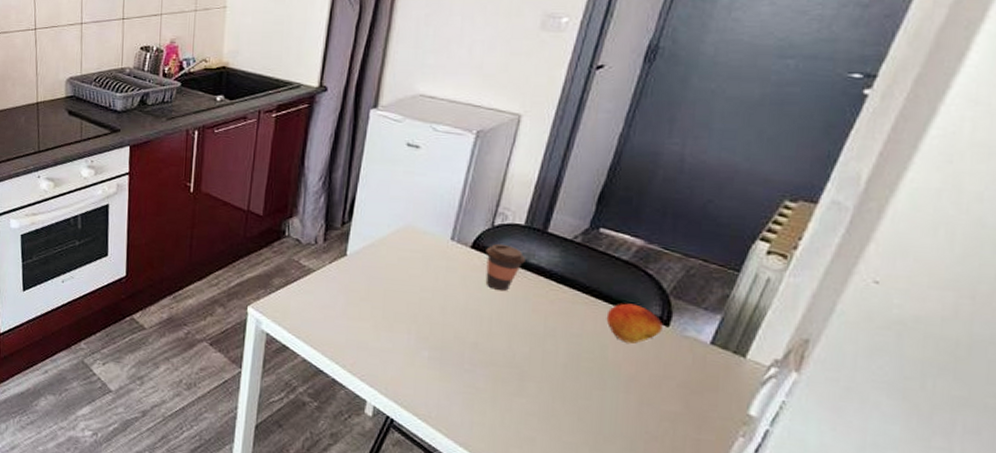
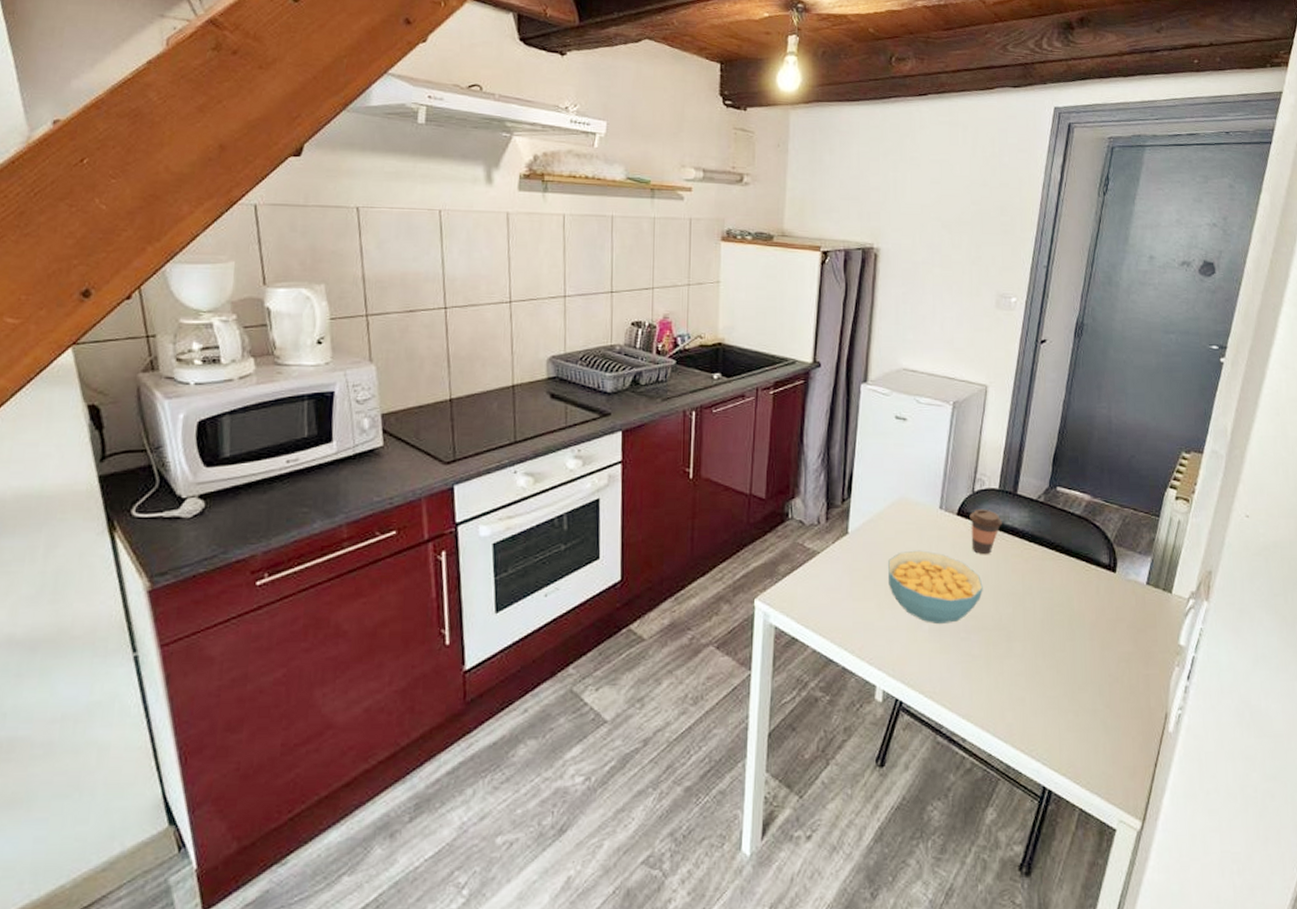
cereal bowl: none [387,278,496,354] -> present [888,550,983,625]
fruit: present [606,303,663,344] -> none [1069,555,1111,592]

